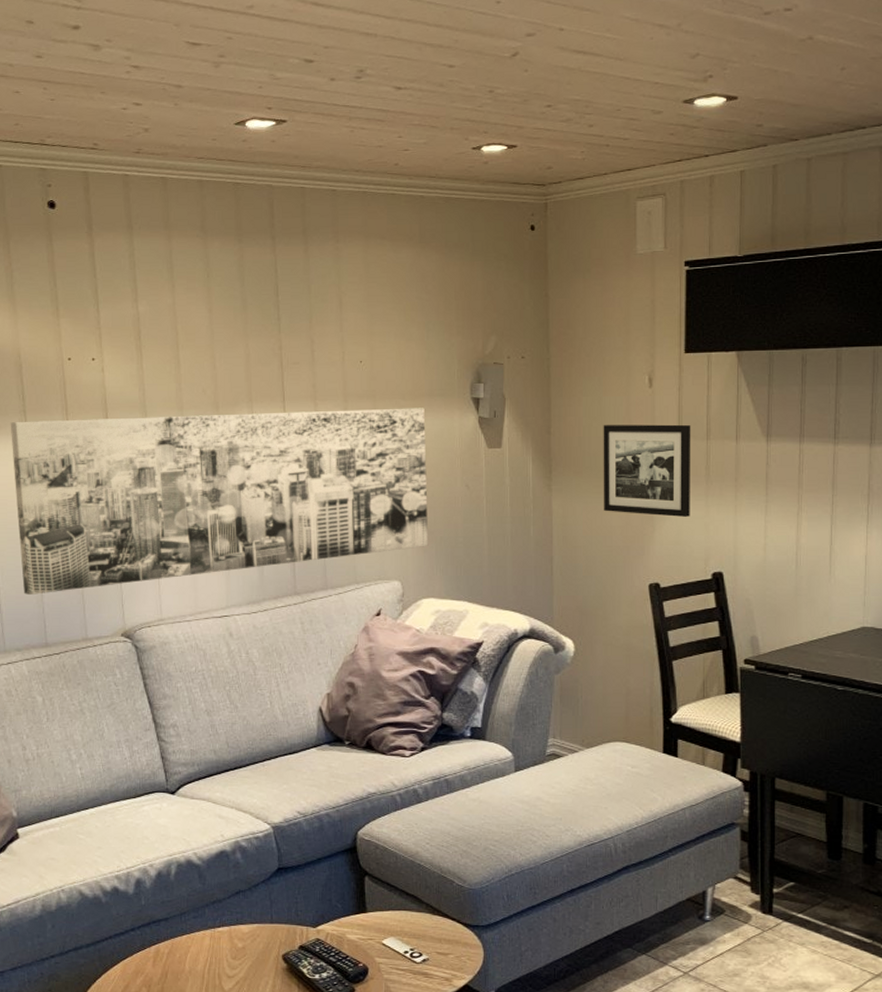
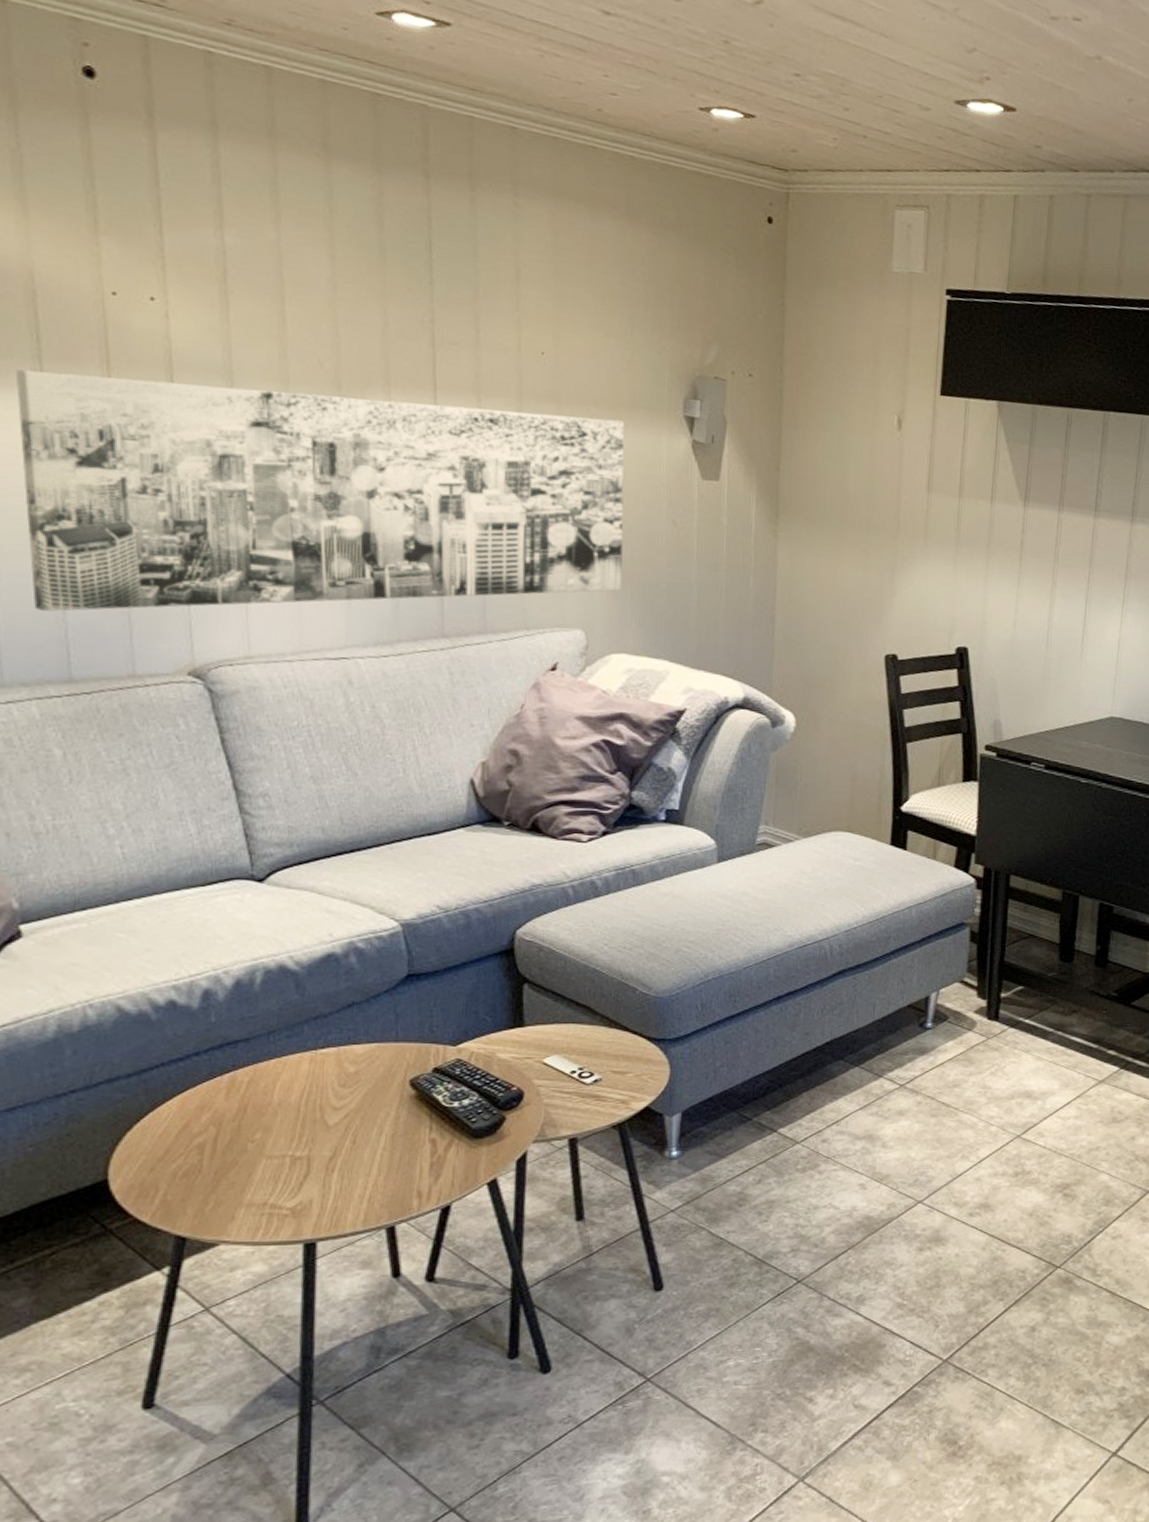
picture frame: present [603,424,691,517] -> none [838,467,943,582]

